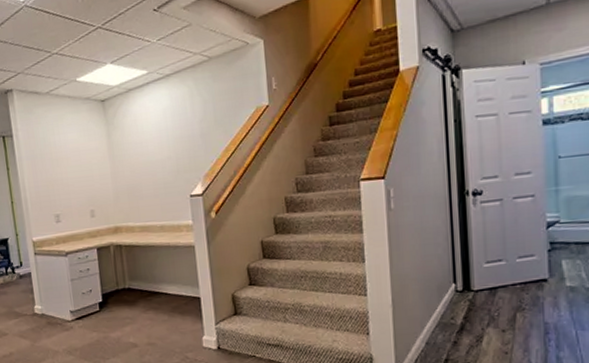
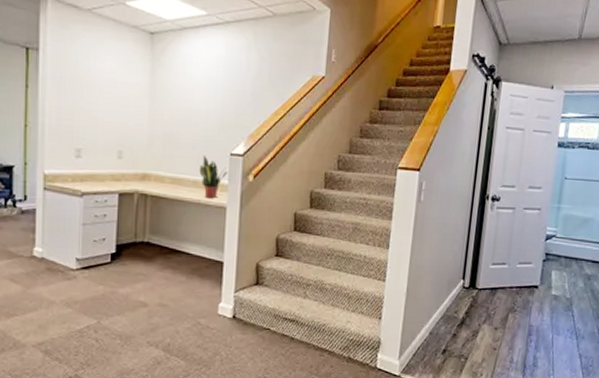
potted plant: none [164,201,190,241] -> present [199,156,227,199]

